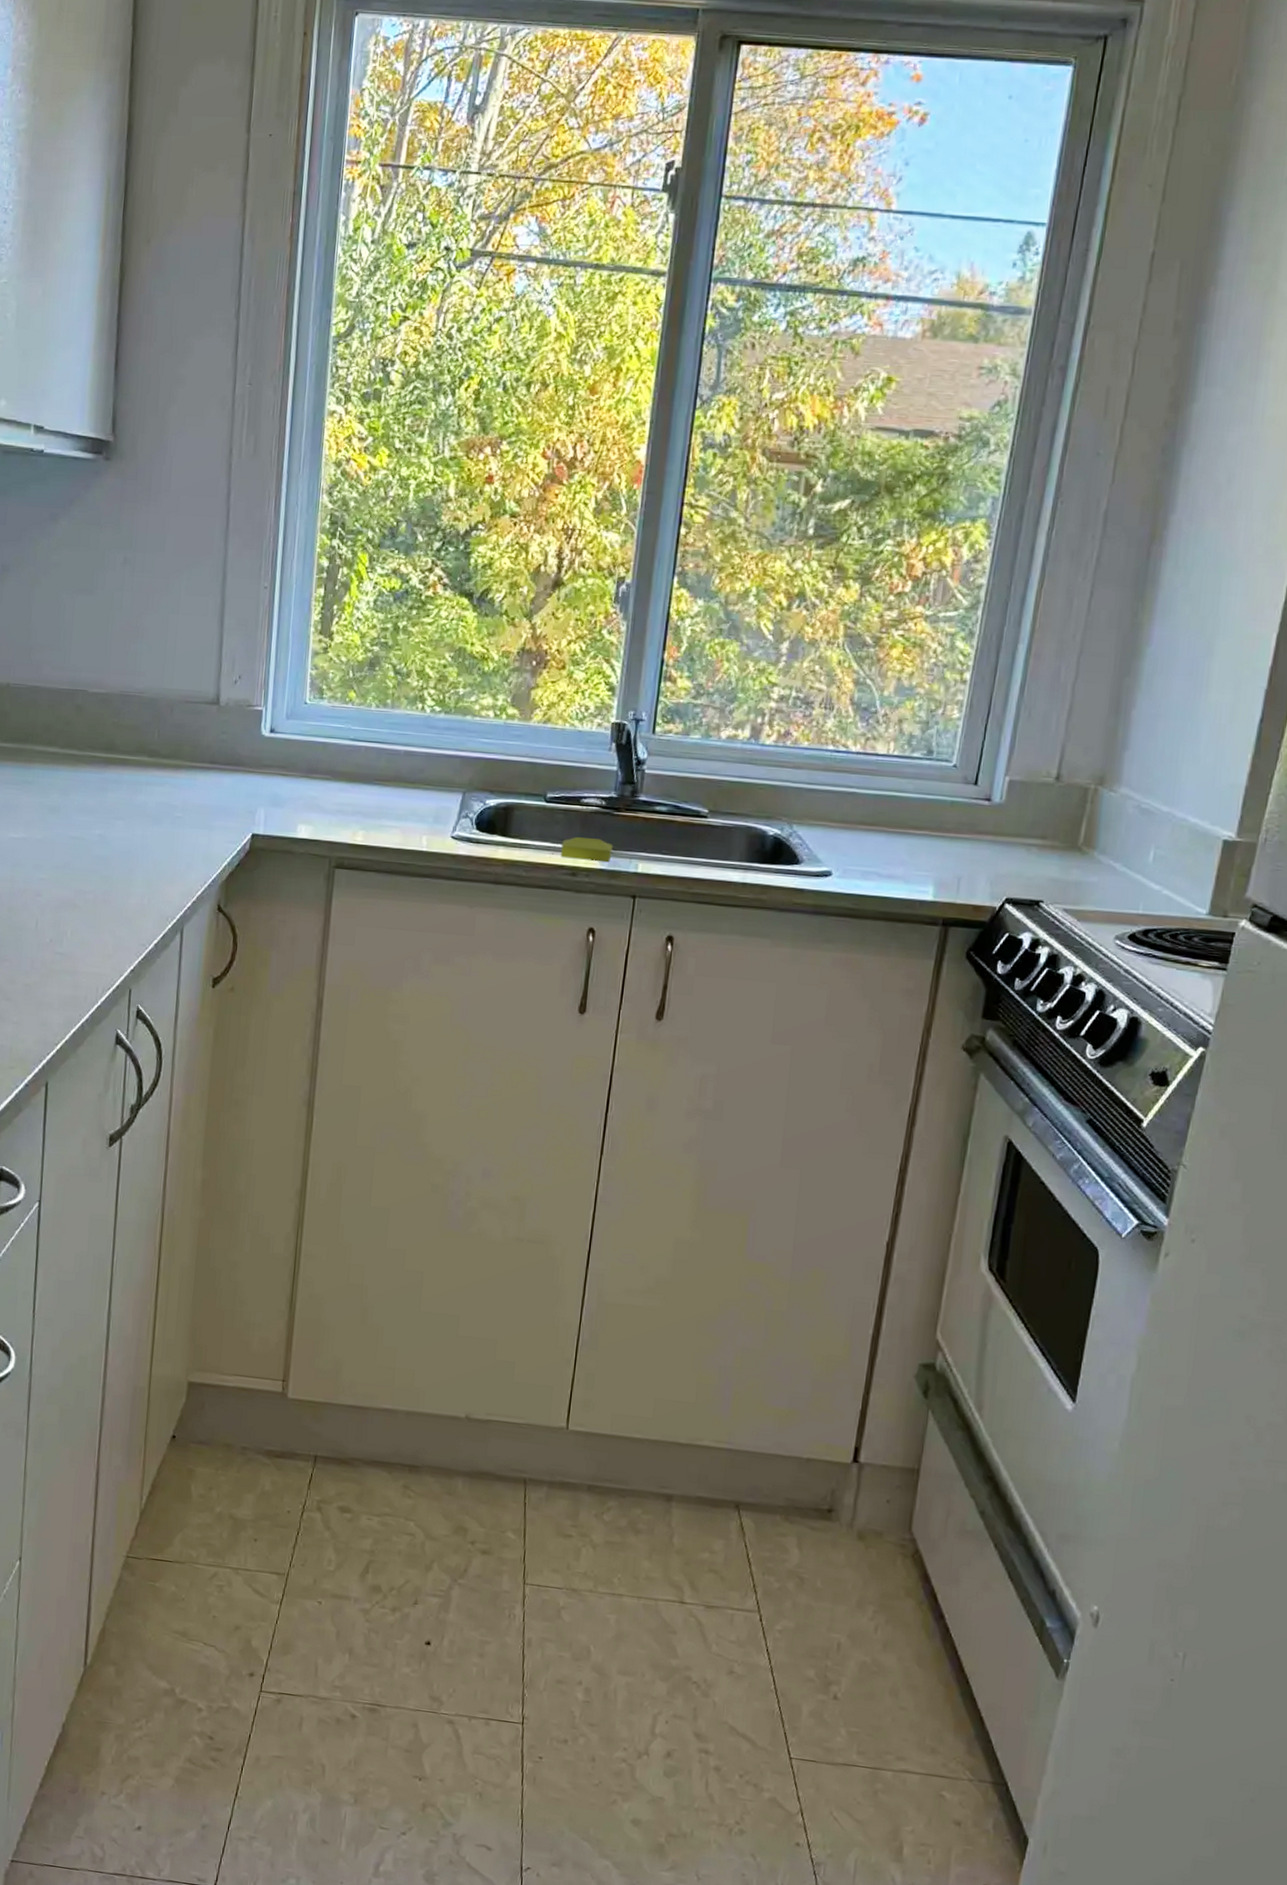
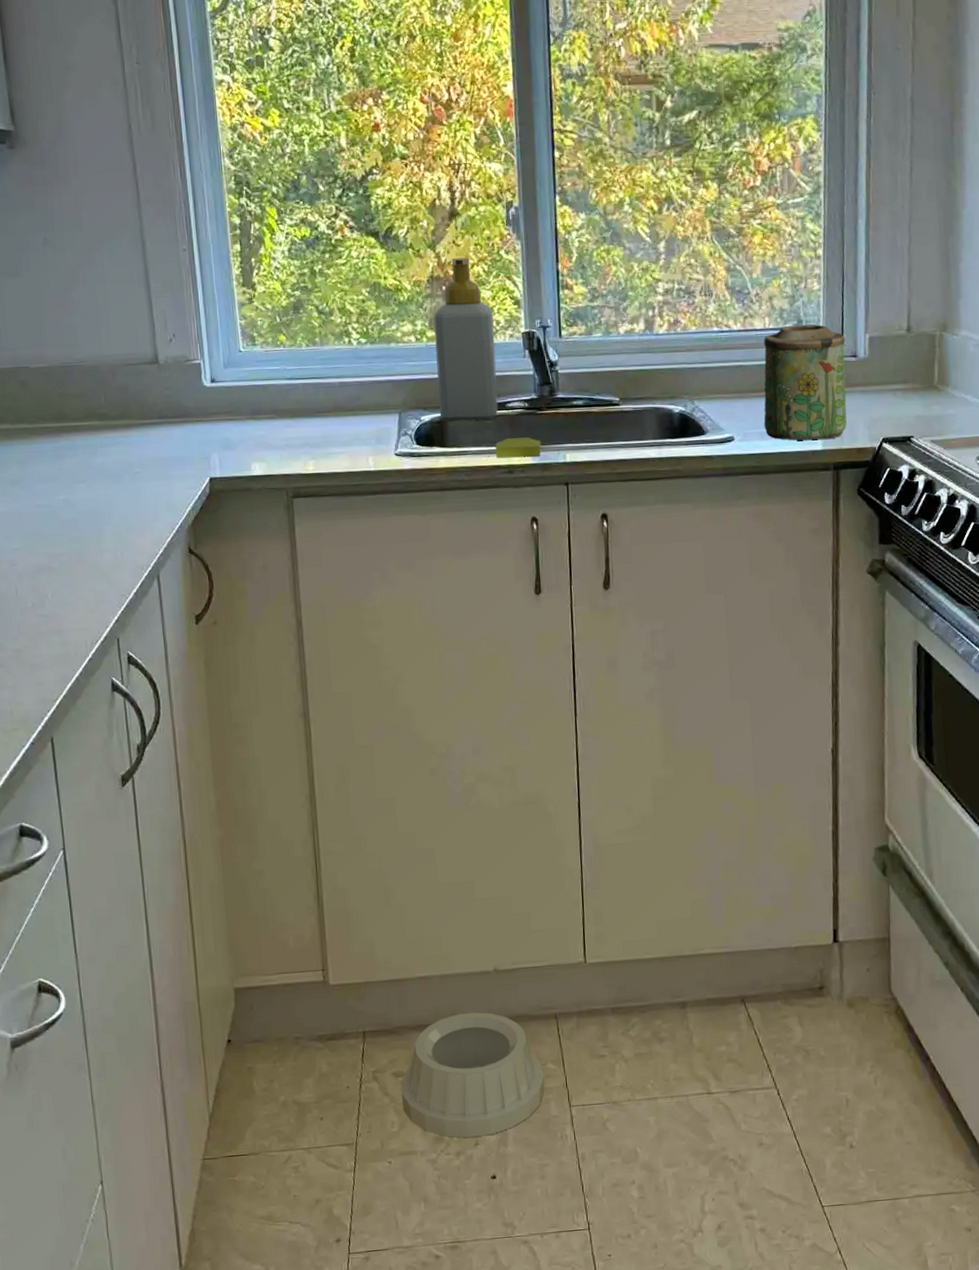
pet bowl: none [343,1457,502,1597] -> present [400,1012,545,1138]
soap bottle: none [506,632,584,814] -> present [433,257,499,421]
canister: none [868,754,981,890] -> present [764,324,847,441]

